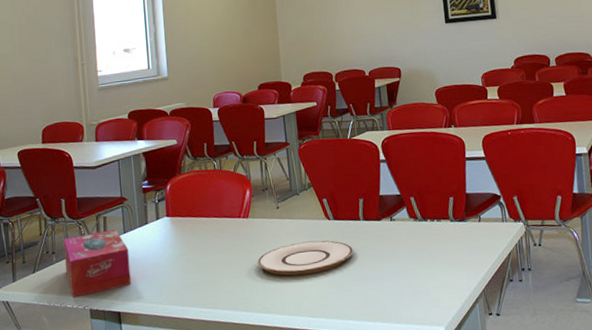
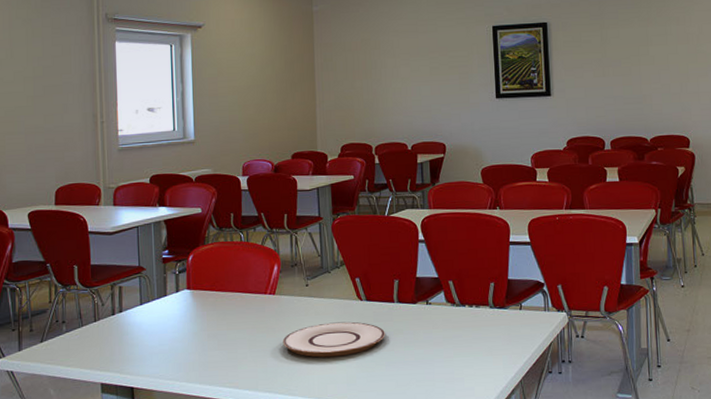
tissue box: present [63,229,131,298] -> none [75,299,146,370]

